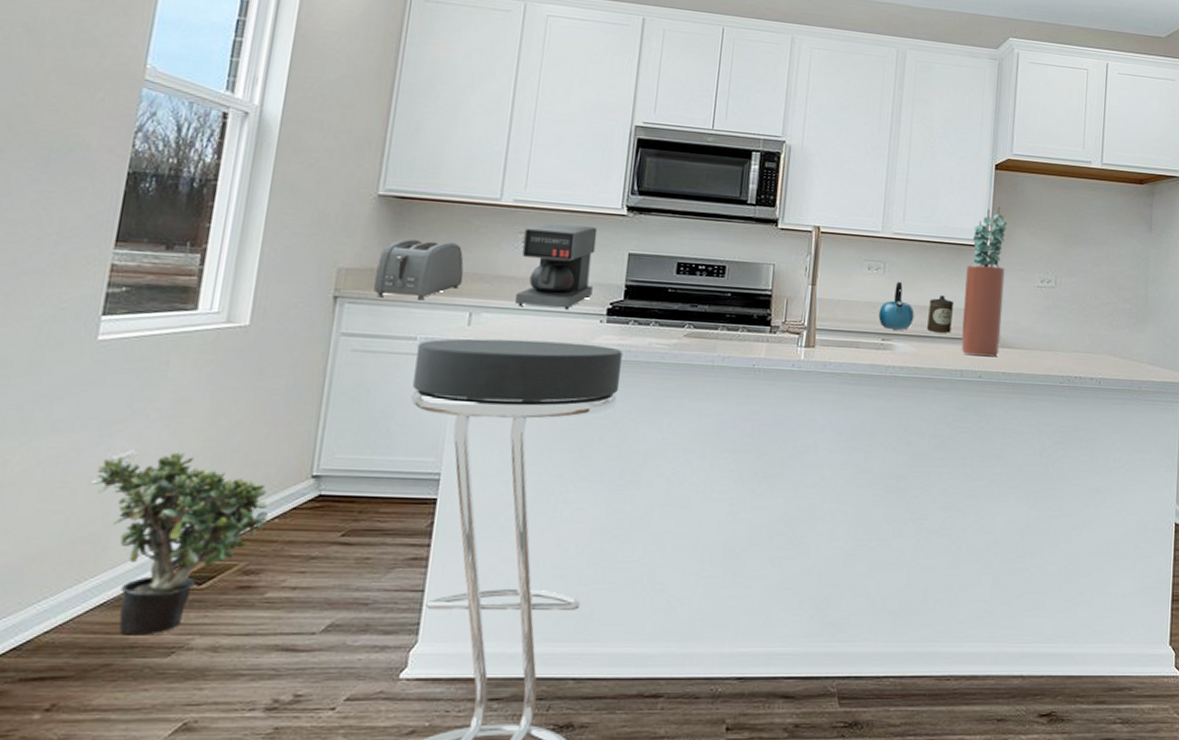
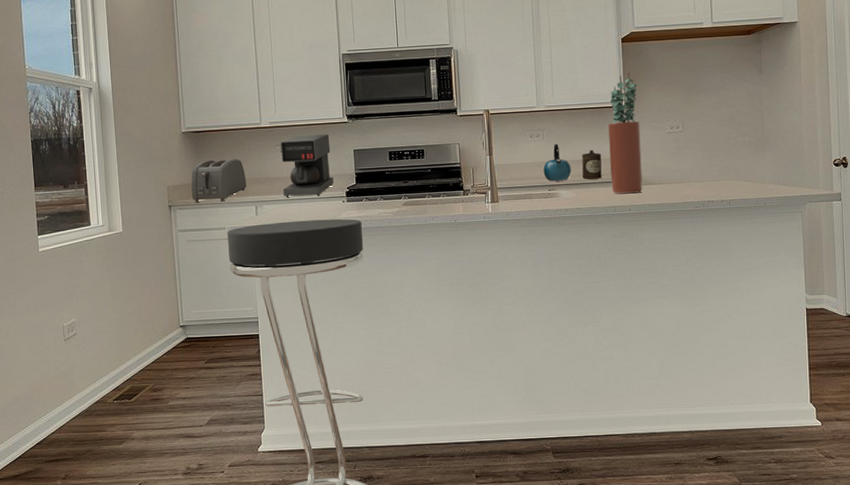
potted plant: present [89,451,268,635] -> none [55,317,160,433]

